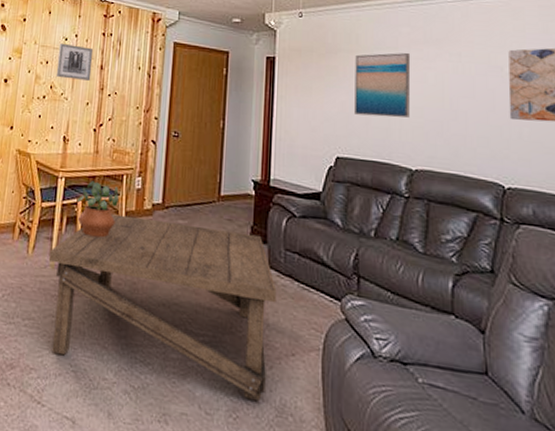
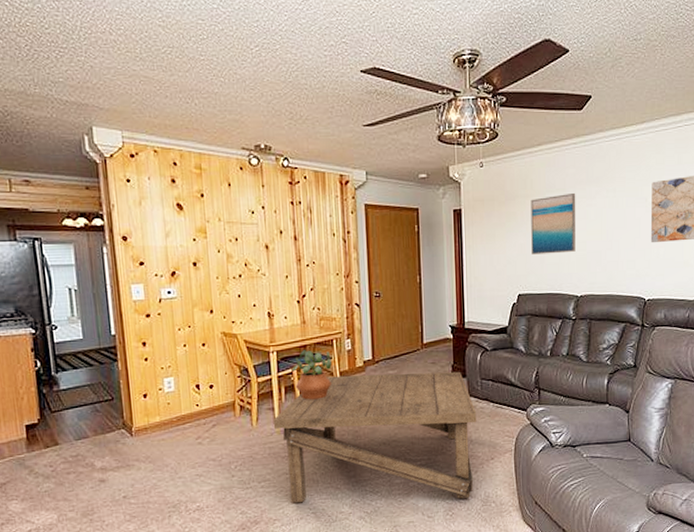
wall art: present [55,43,94,81] -> none [246,217,286,254]

